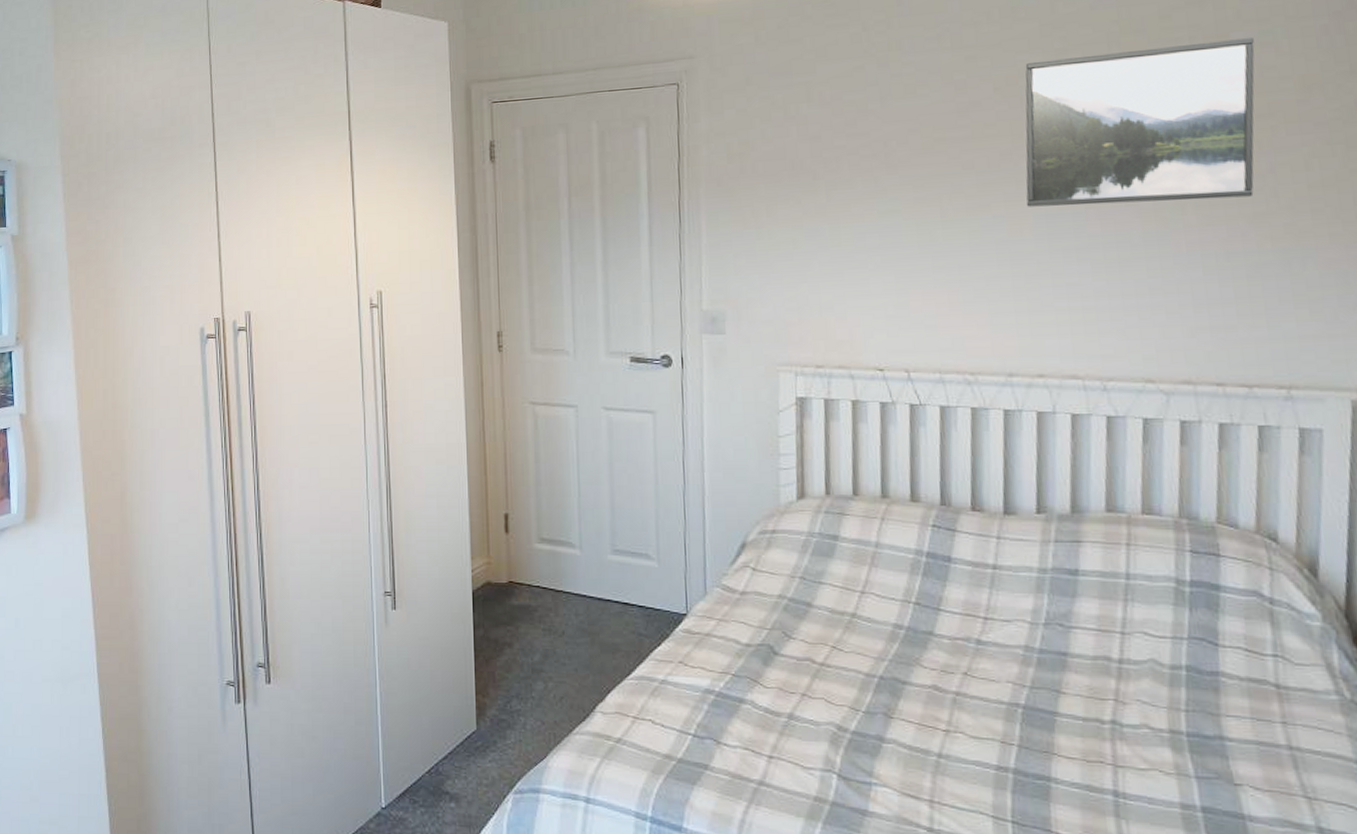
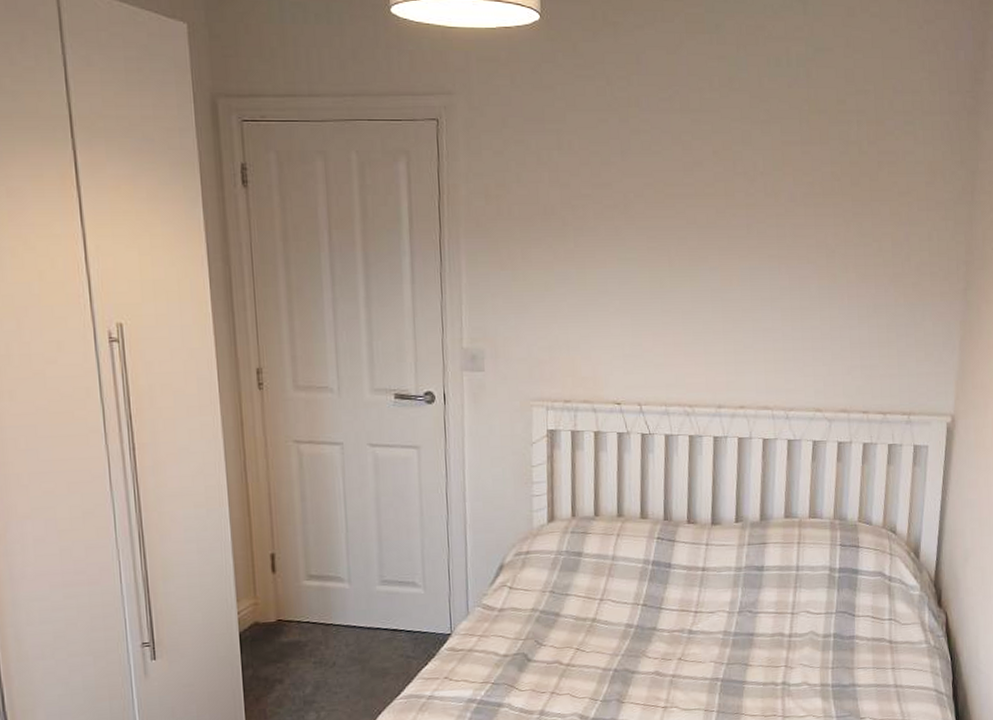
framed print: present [1025,38,1255,207] -> none [735,126,901,261]

